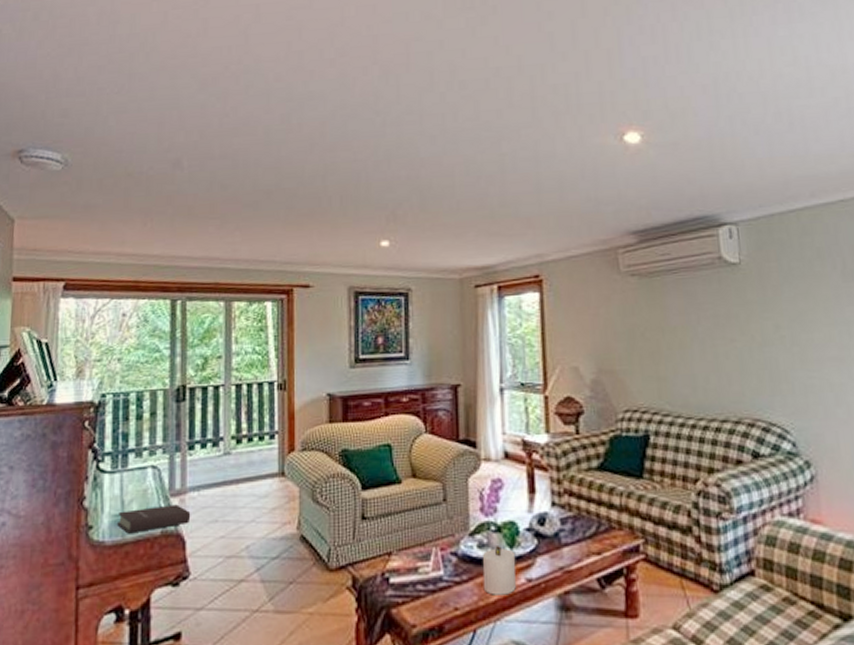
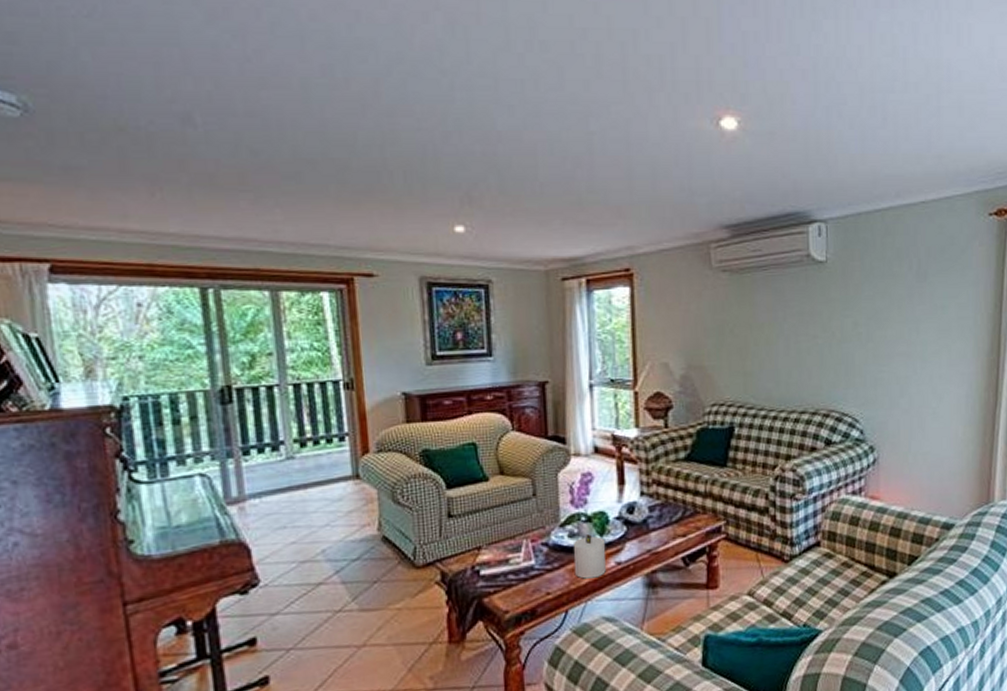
book: present [117,504,191,534] -> none [164,513,254,546]

